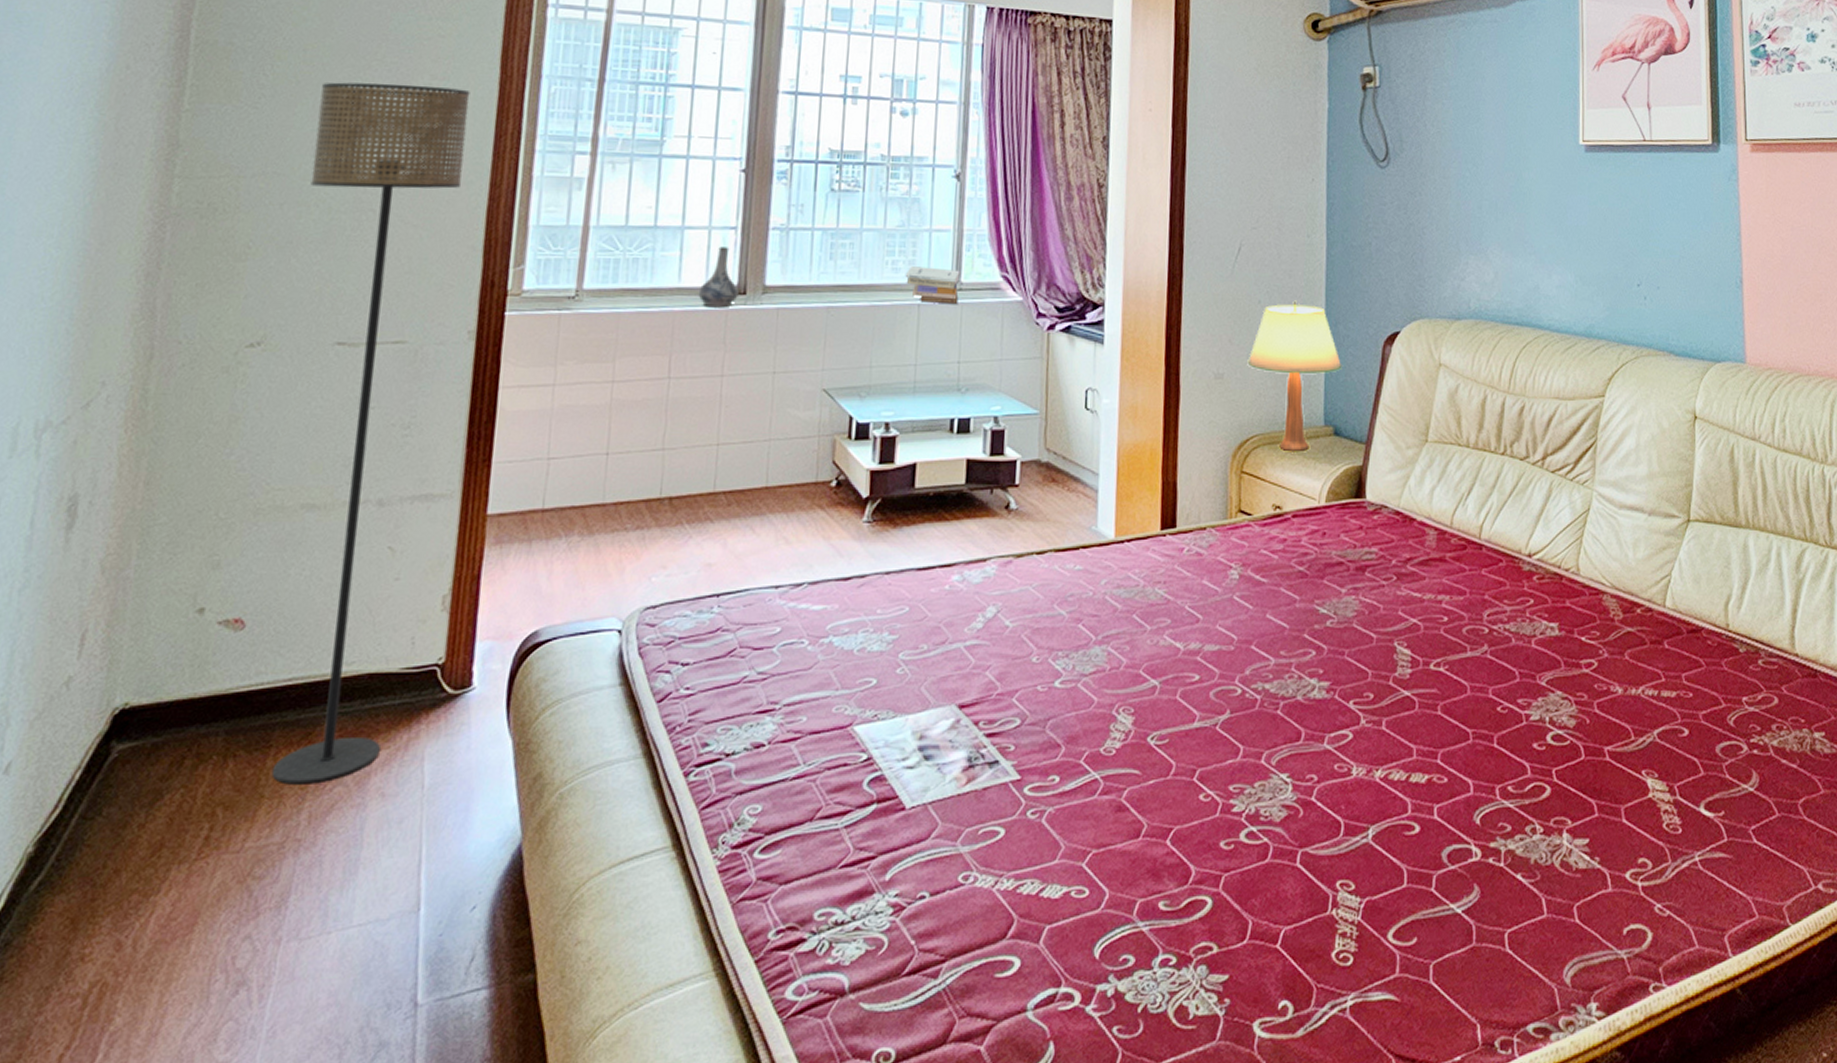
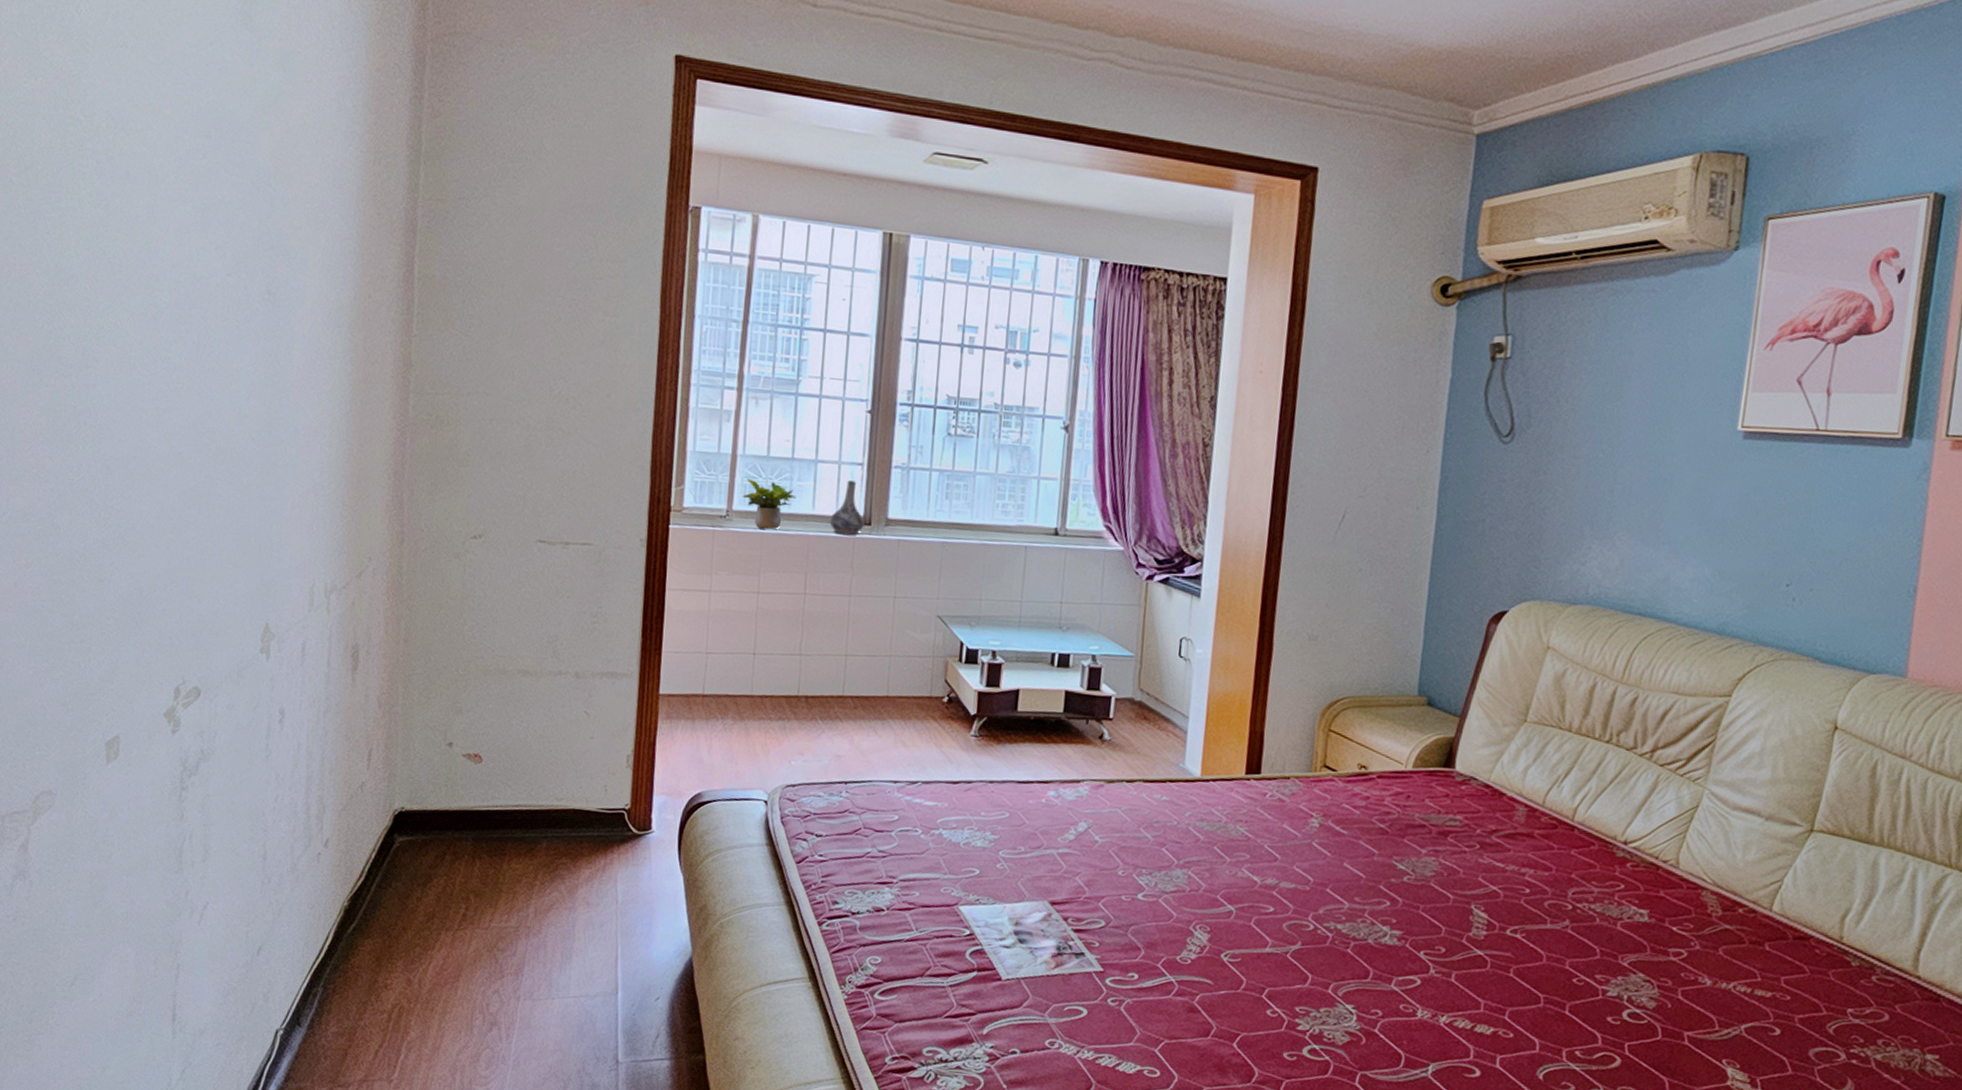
floor lamp: present [271,82,470,785] -> none [507,315,636,887]
potted plant: none [594,253,660,308] -> present [742,479,796,530]
books: present [905,266,960,305] -> none [1013,510,1066,550]
table lamp: present [1247,302,1342,452] -> none [1343,572,1442,719]

